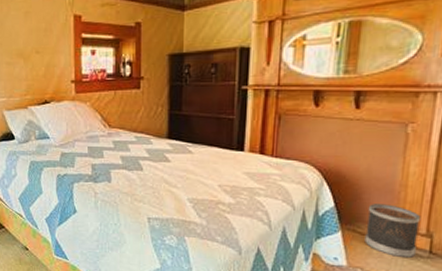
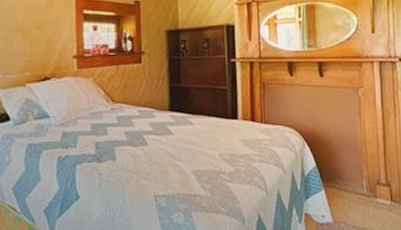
wastebasket: present [364,204,421,259] -> none [341,159,381,209]

